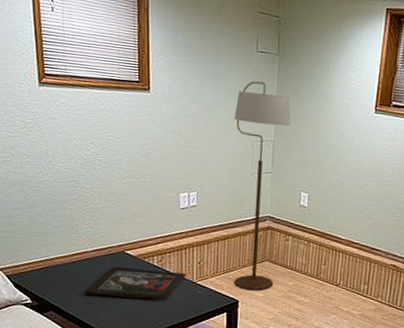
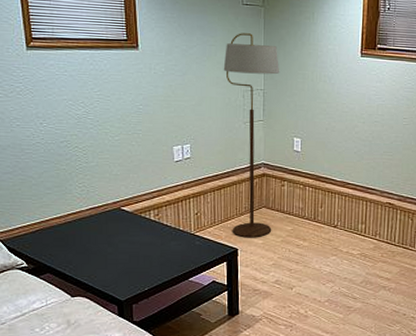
religious icon: present [84,266,186,301] -> none [81,223,183,254]

